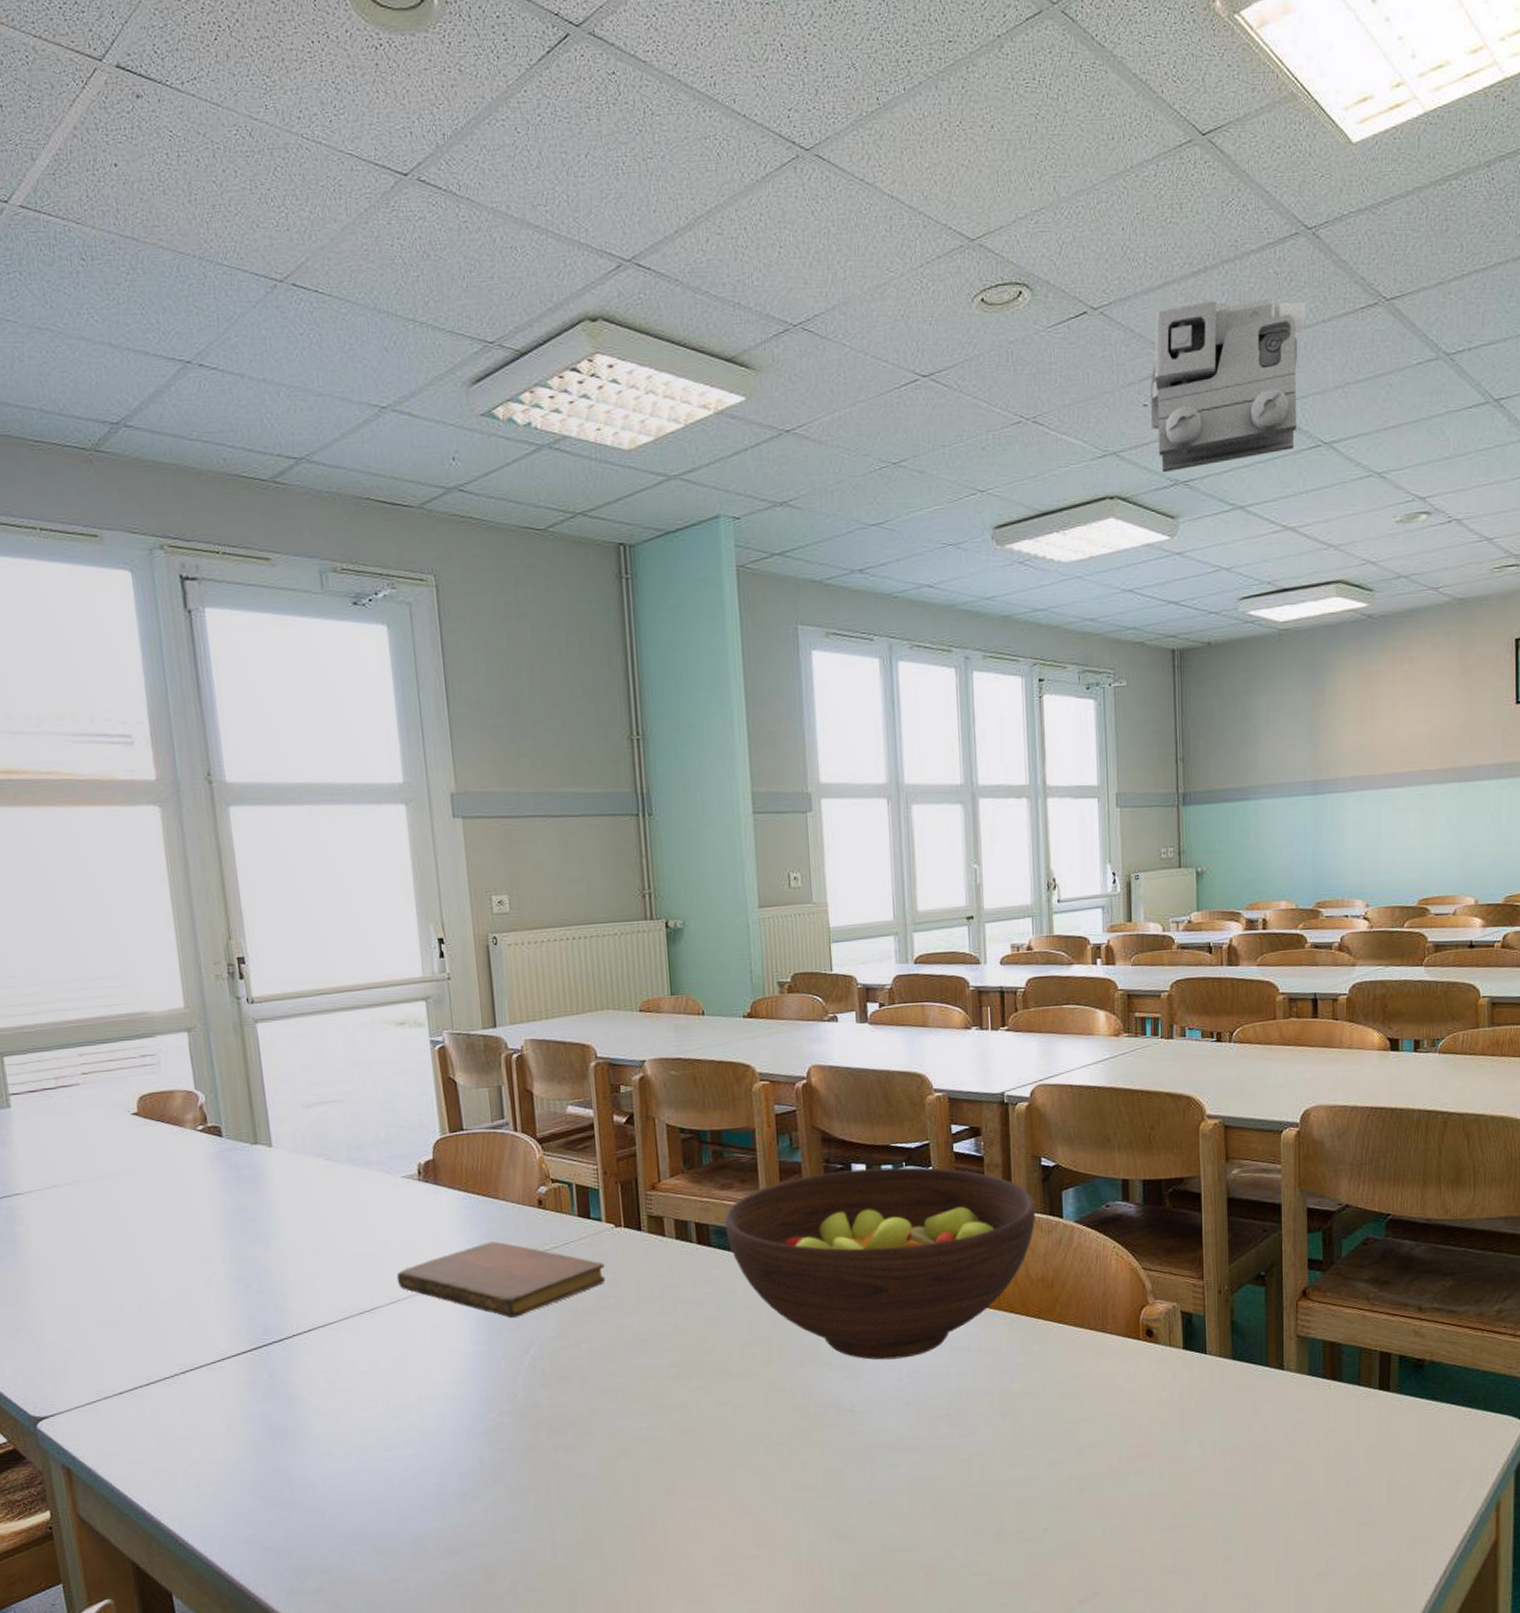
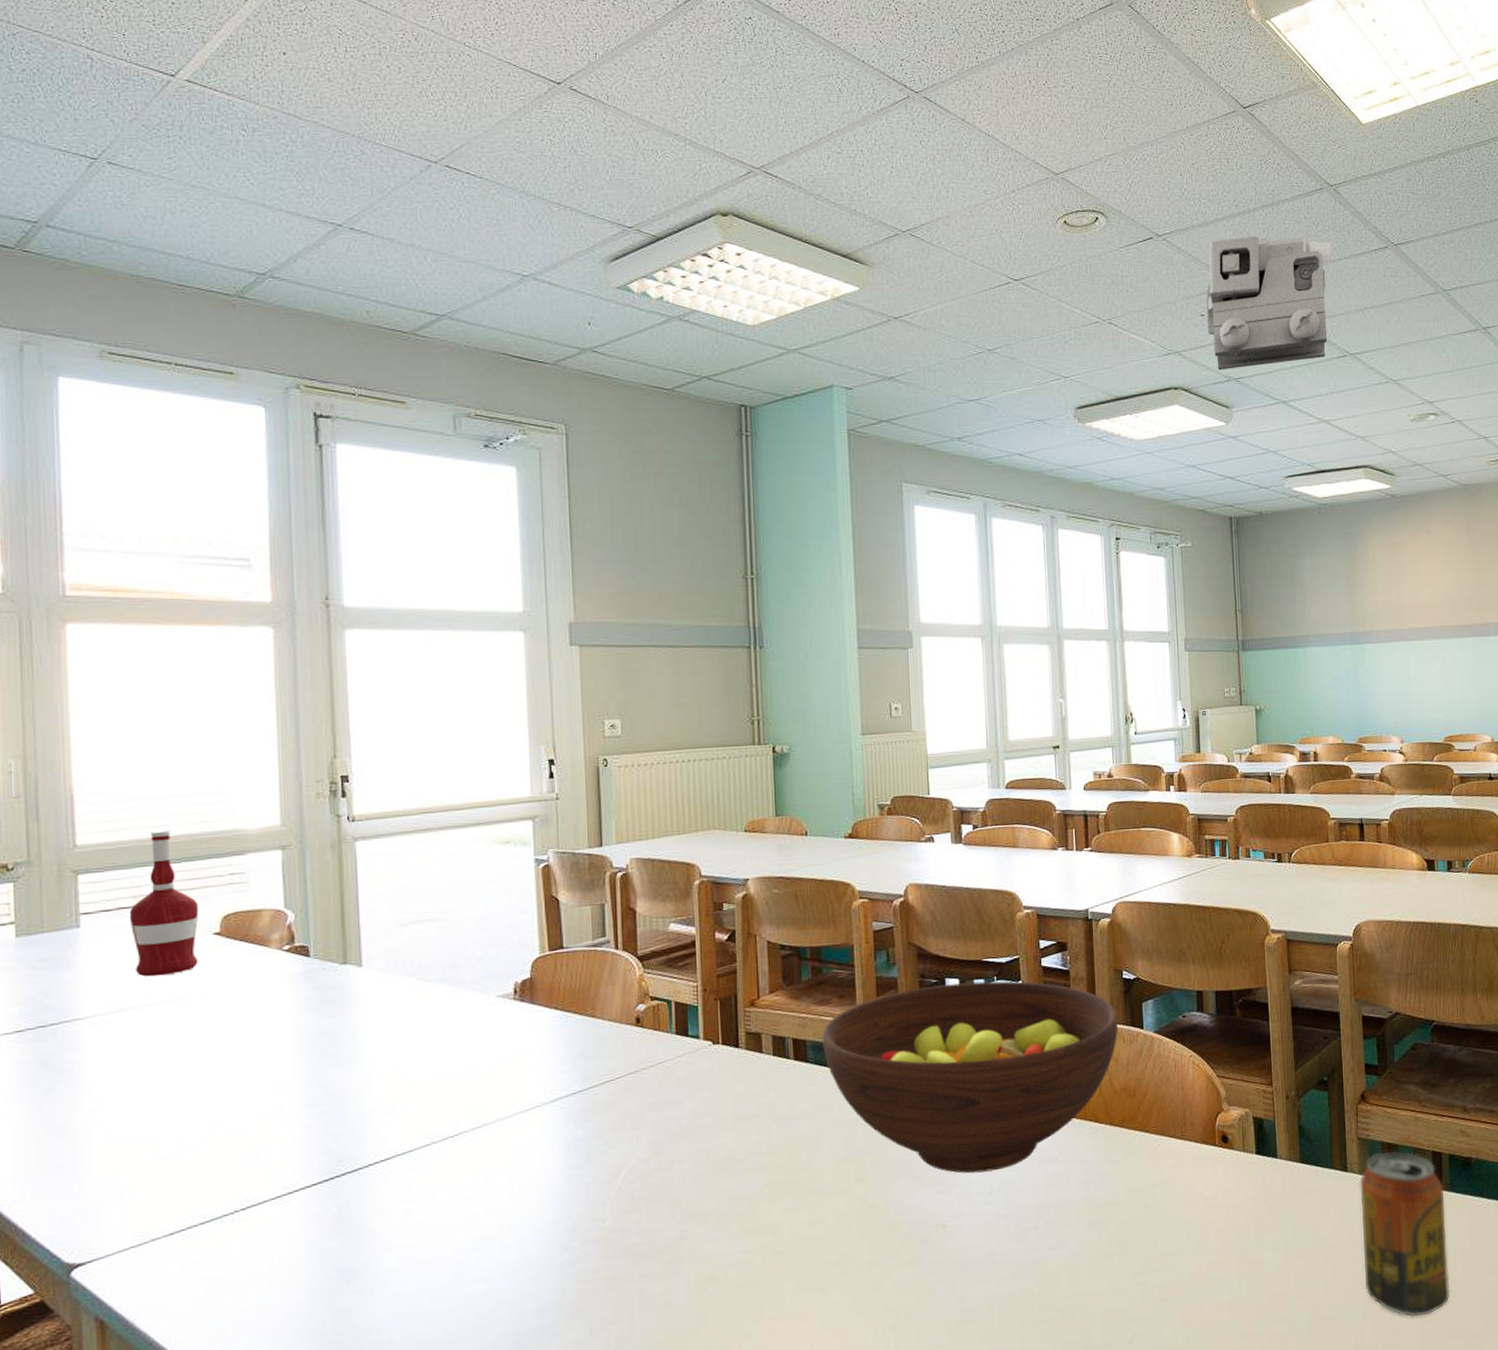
alcohol: none [53,1012,121,1155] -> present [129,829,199,977]
notebook: present [396,1241,606,1318] -> none [484,1061,701,1140]
beverage can: none [1297,1350,1393,1519] -> present [1360,1151,1450,1318]

